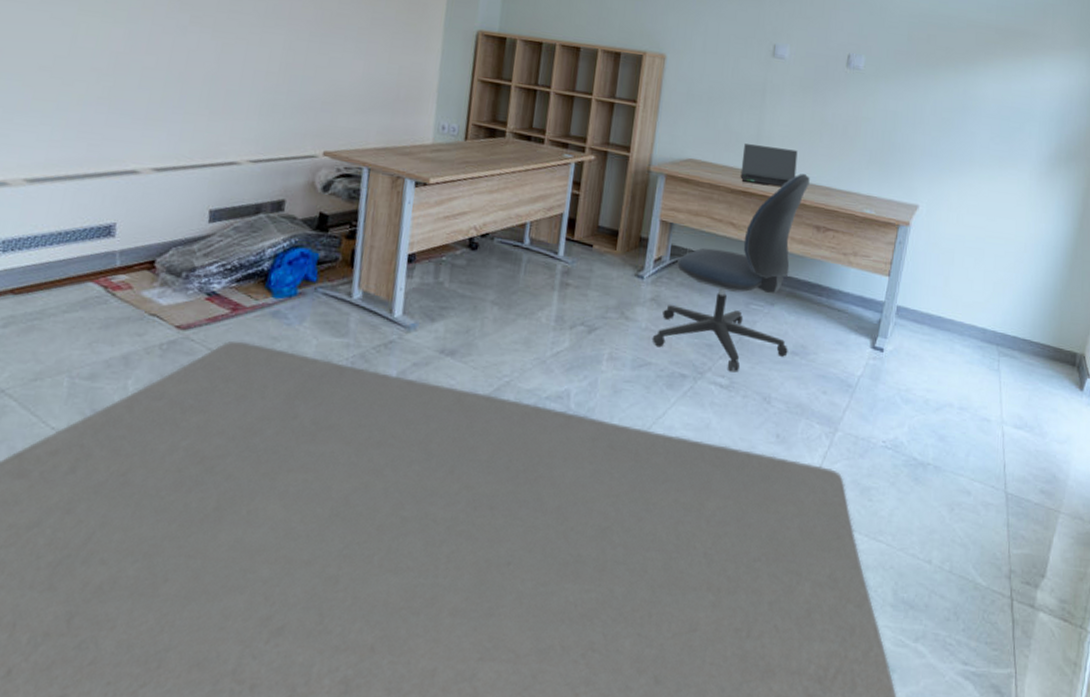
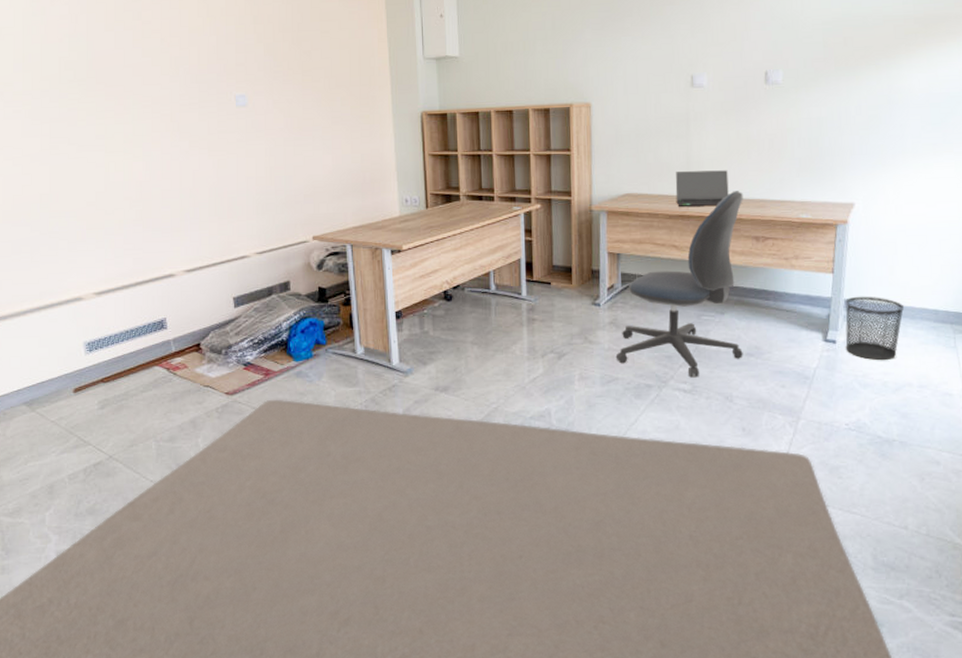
waste bin: none [892,303,954,376] -> present [845,296,904,360]

